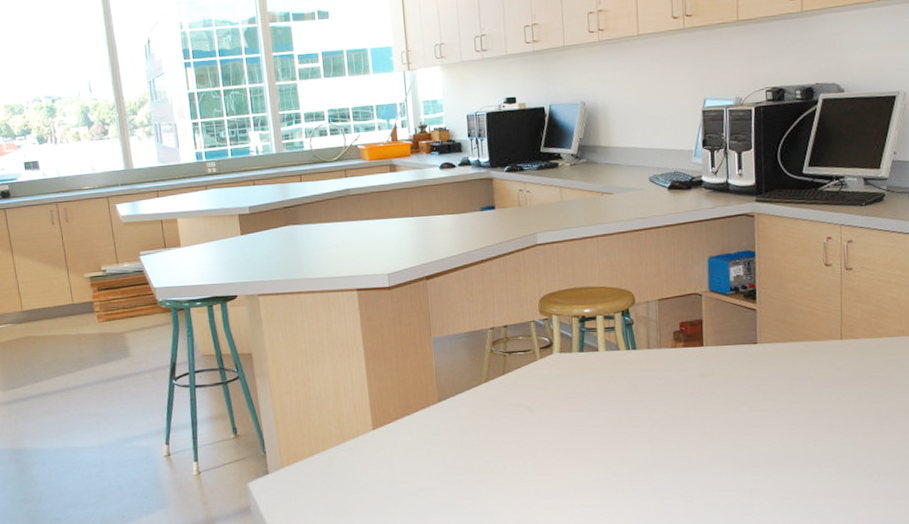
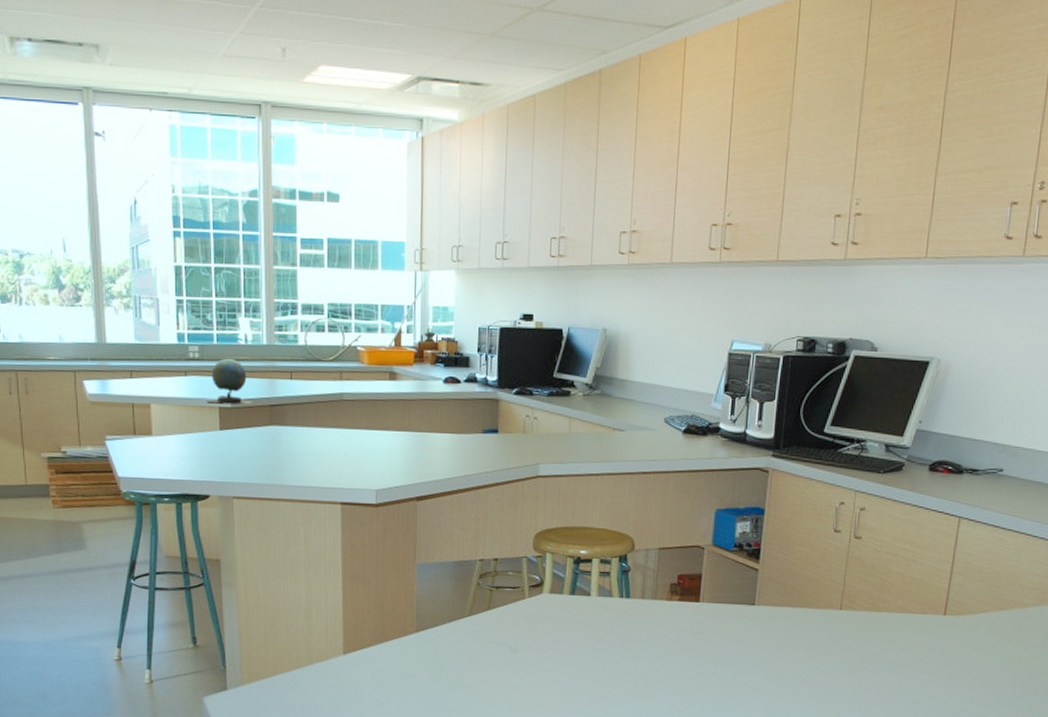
globe: none [227,168,268,212] -> present [207,357,252,405]

